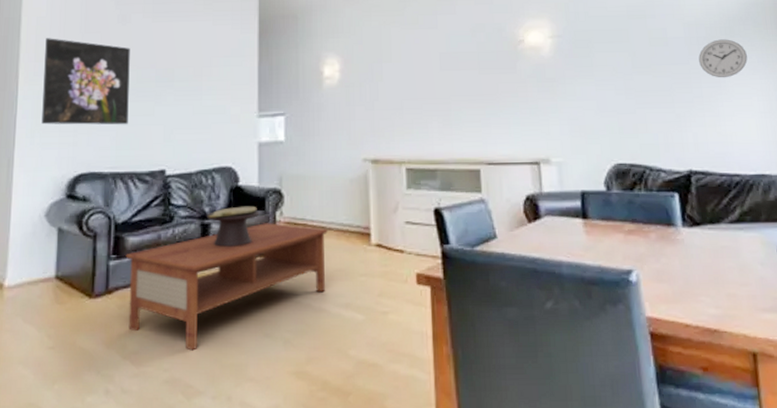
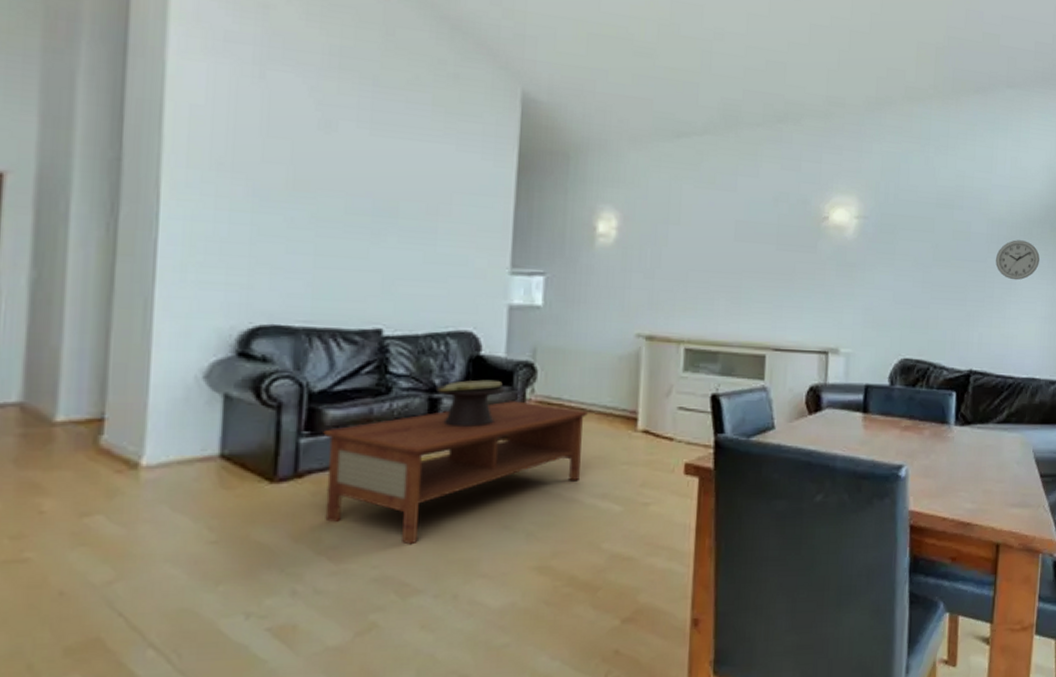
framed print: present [41,38,130,125] -> none [198,136,336,268]

